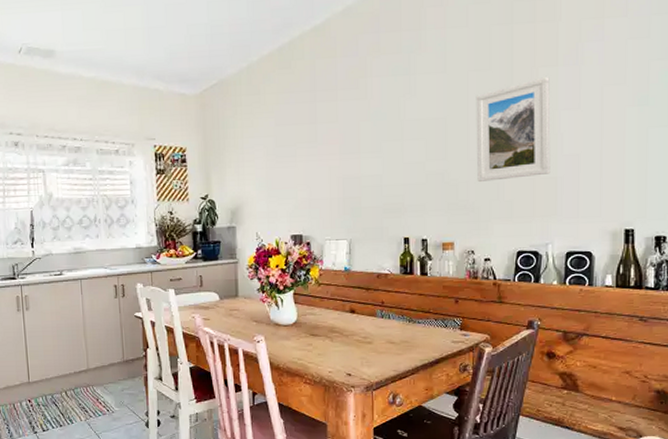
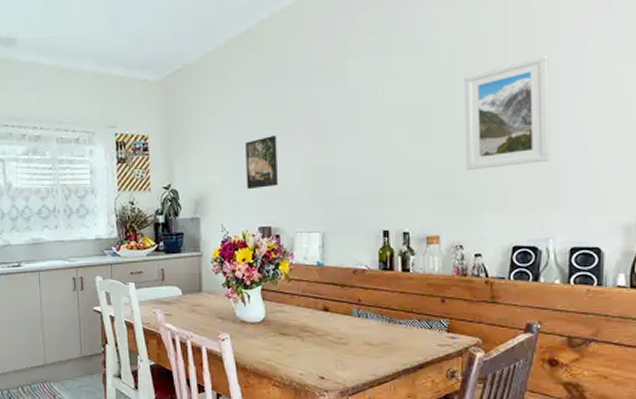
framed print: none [278,149,308,200] -> present [245,136,278,190]

